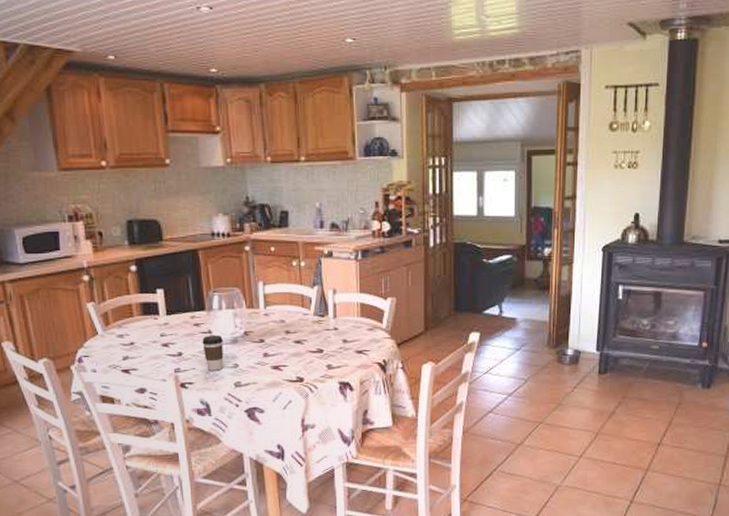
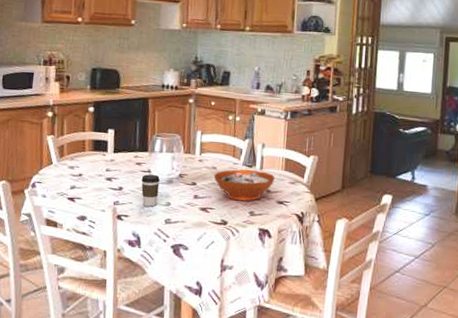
decorative bowl: none [283,320,351,354] -> present [213,169,275,201]

